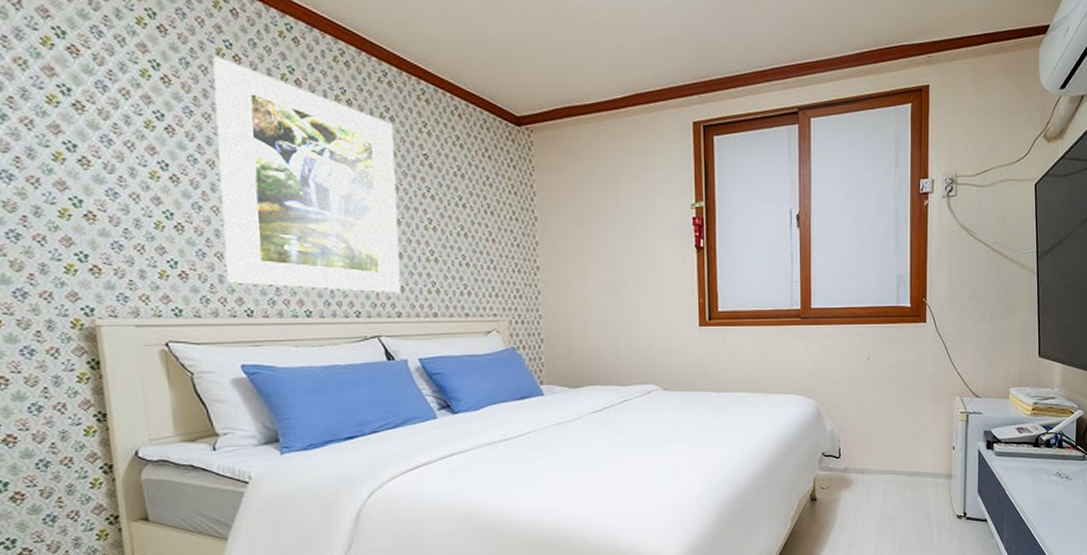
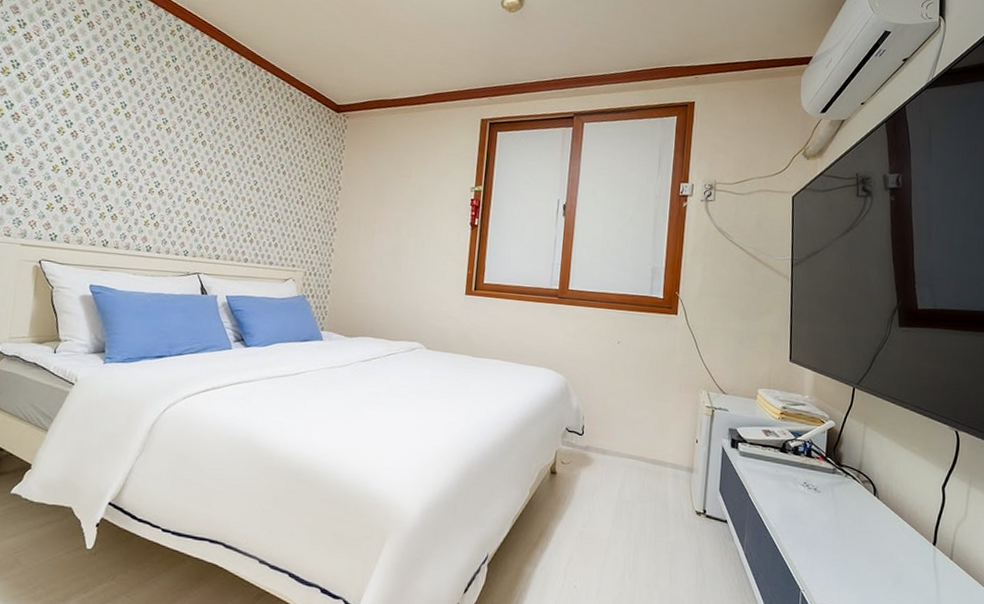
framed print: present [213,56,401,293] -> none [94,46,241,240]

